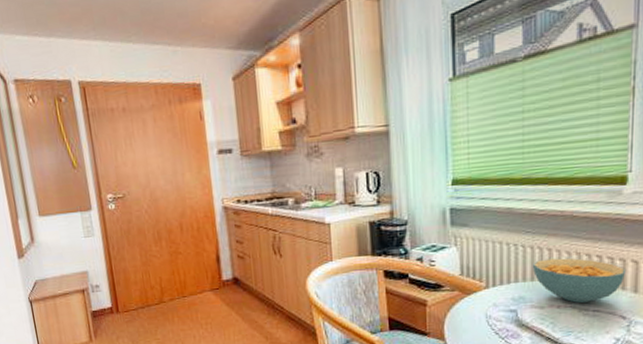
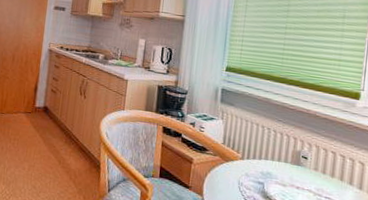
cereal bowl: present [532,257,627,303] -> none [280,145,355,189]

